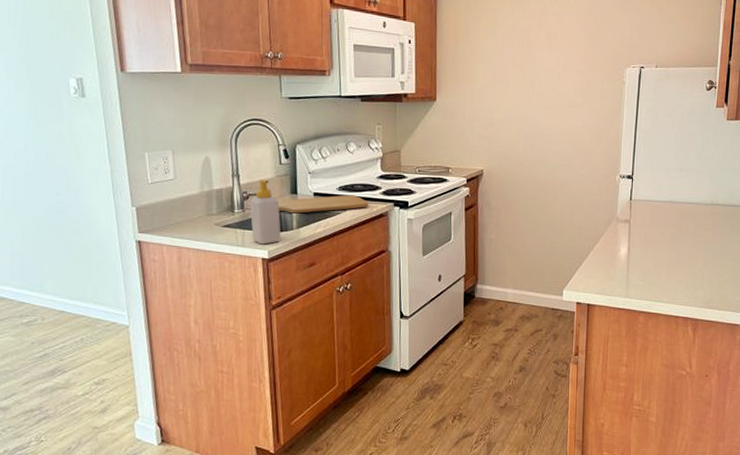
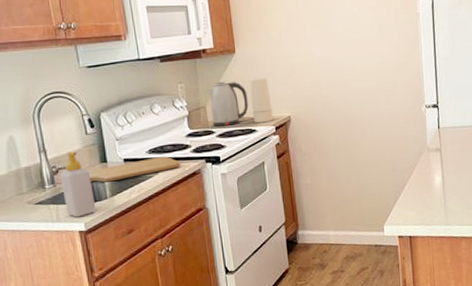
kettle: none [404,127,443,173] -> present [207,81,249,127]
canister: none [446,128,466,174] -> present [250,77,274,123]

